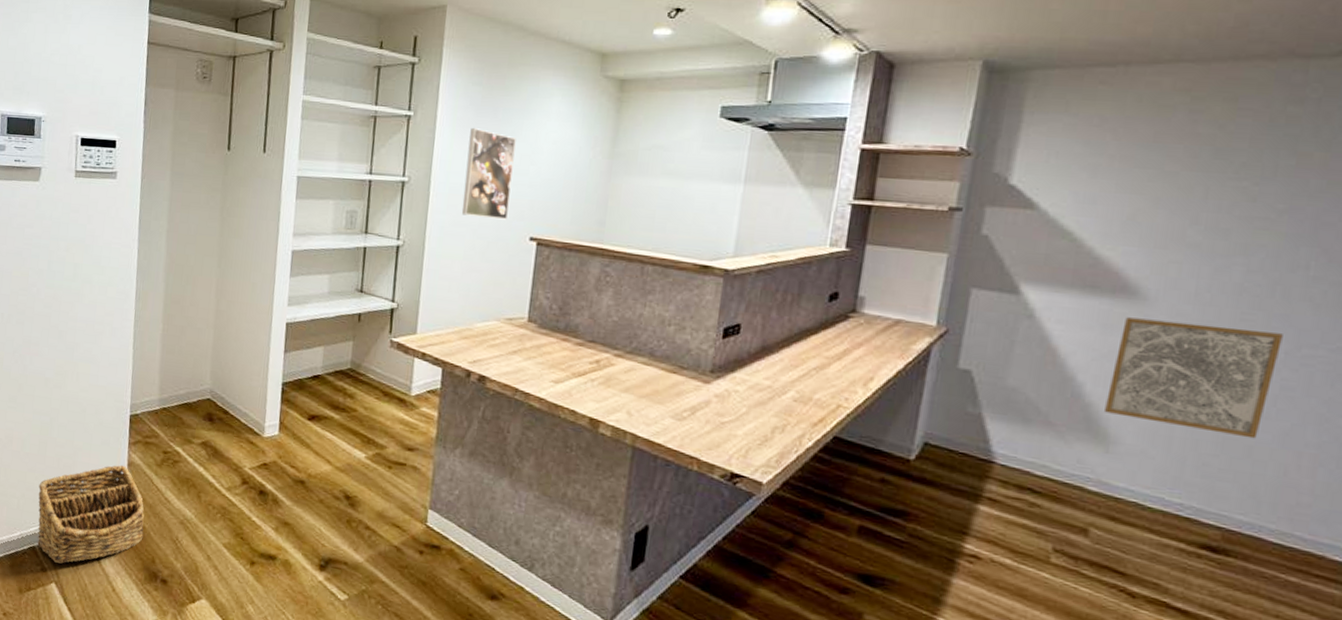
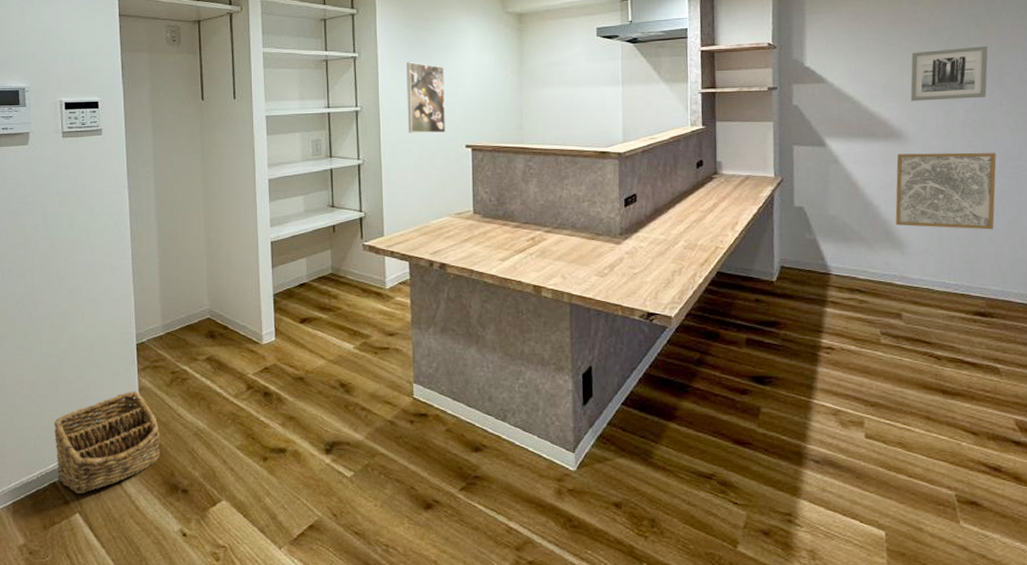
wall art: none [1161,180,1303,255] -> present [910,46,988,101]

